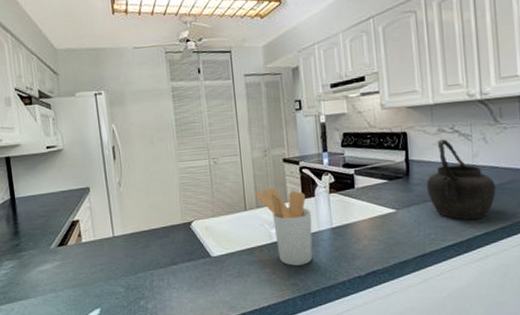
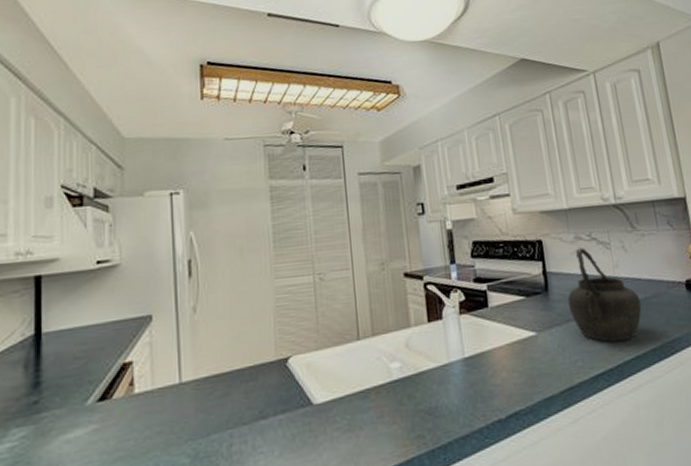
utensil holder: present [255,187,313,266] -> none [370,308,443,411]

